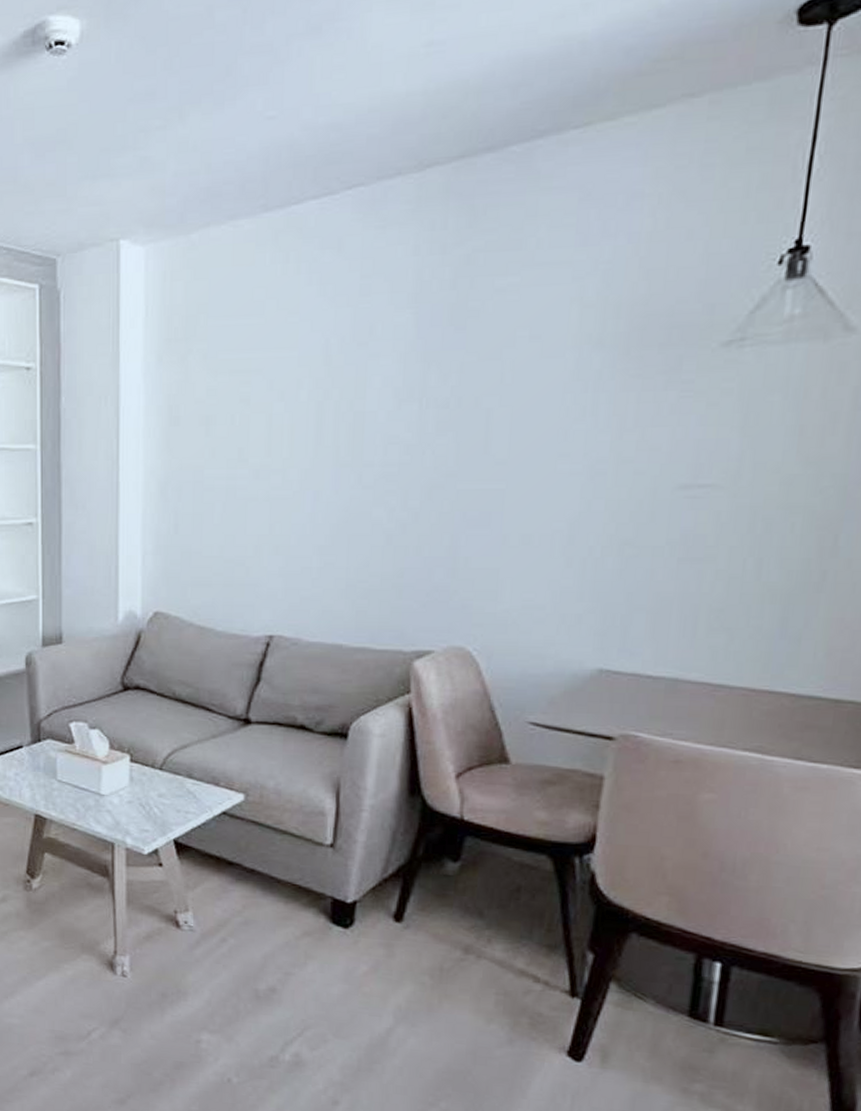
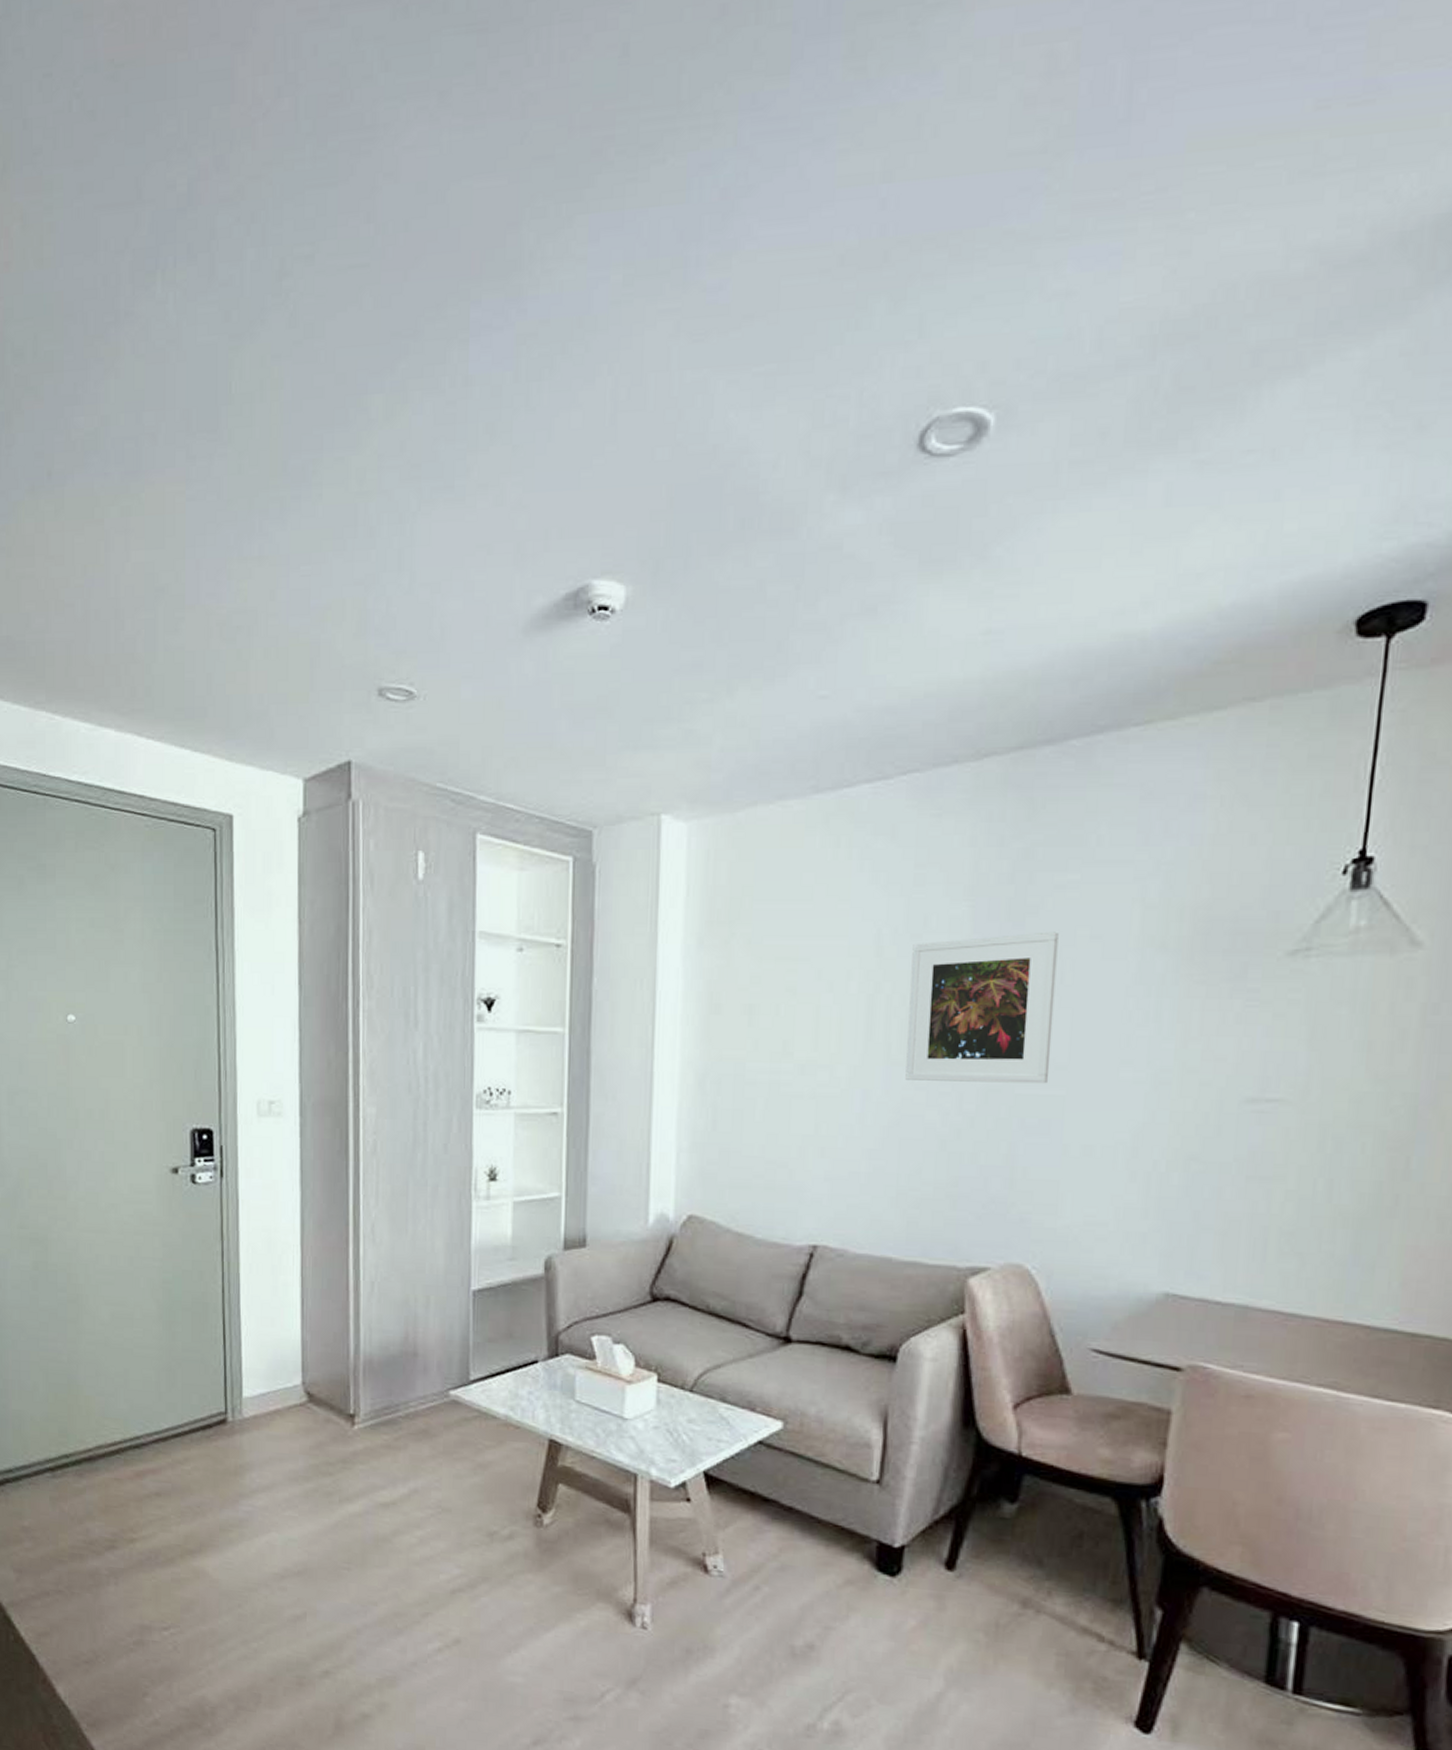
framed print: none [353,334,499,480] -> present [905,931,1059,1084]

